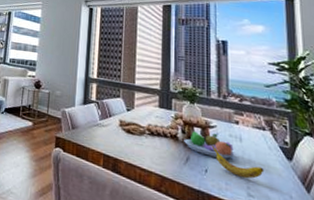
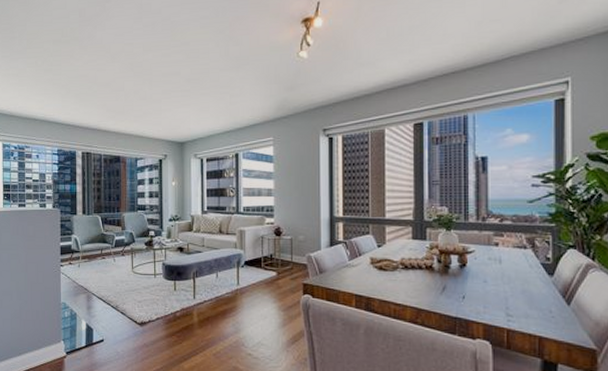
fruit bowl: present [184,131,235,159] -> none [440,258,494,283]
fruit: present [210,144,264,179] -> none [467,270,524,300]

